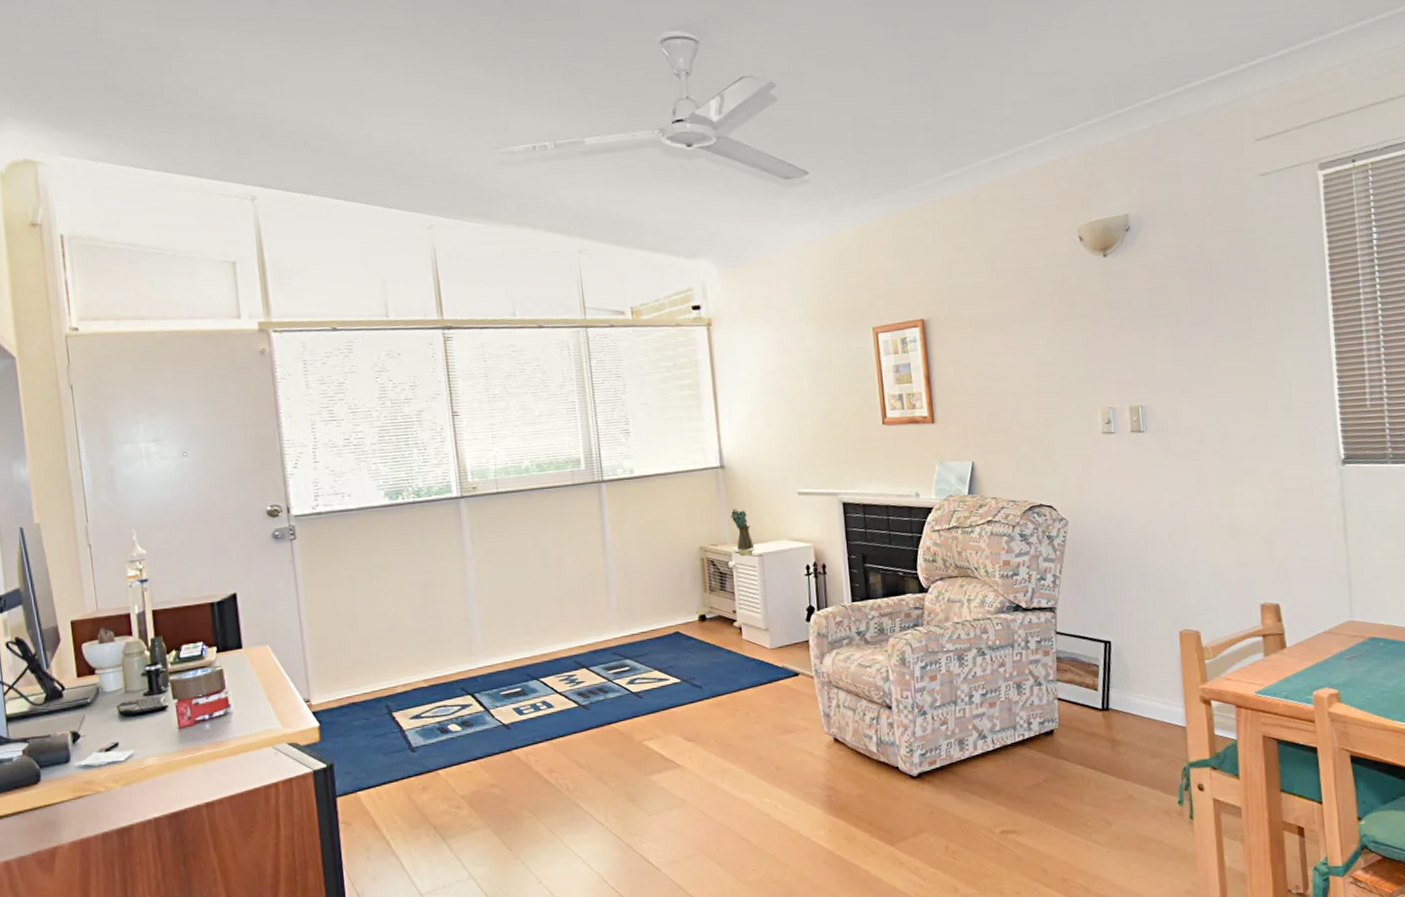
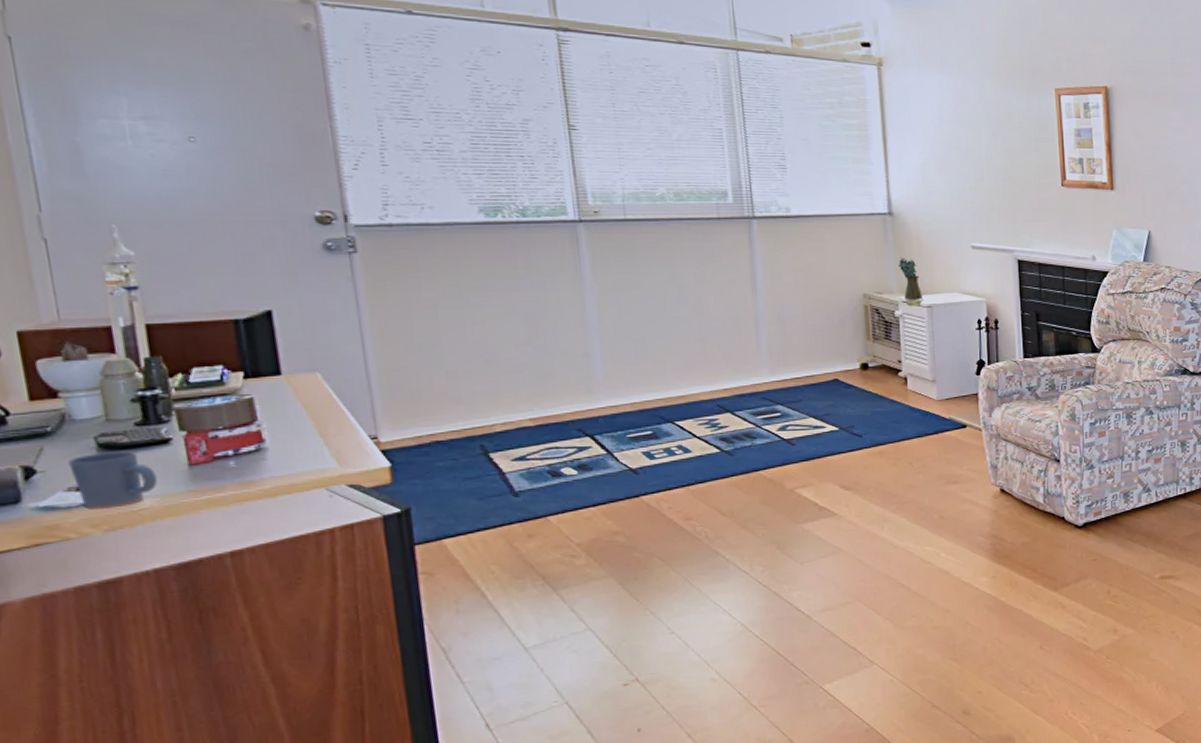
mug: none [100,717,158,767] -> present [68,451,158,510]

